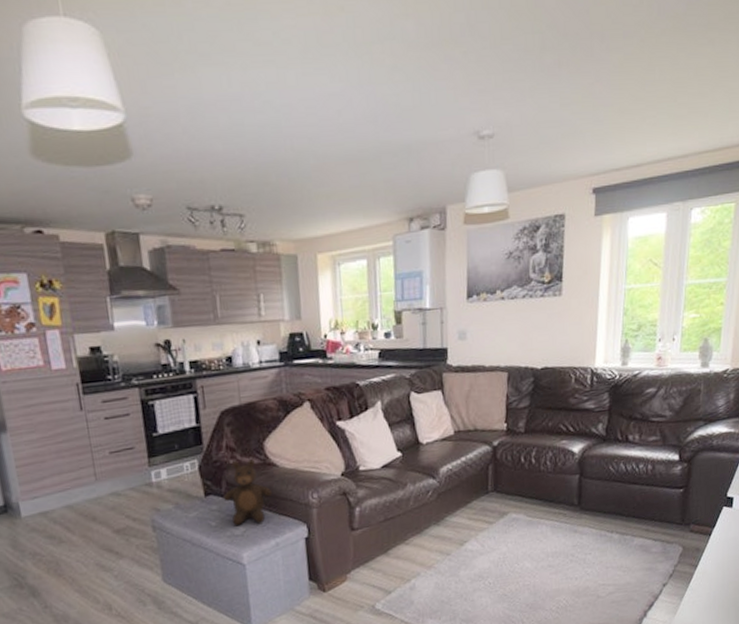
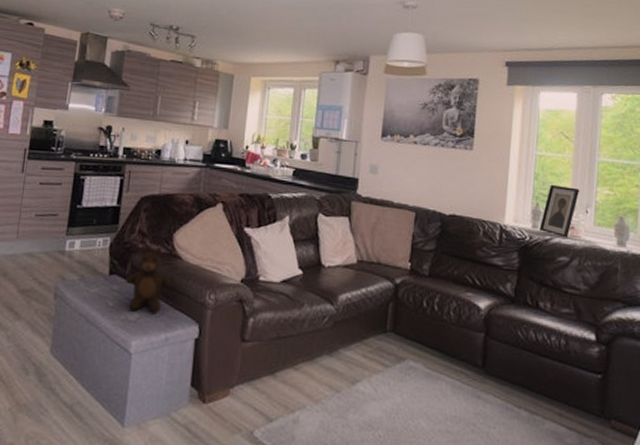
picture frame: none [629,316,668,370] -> present [539,184,580,238]

